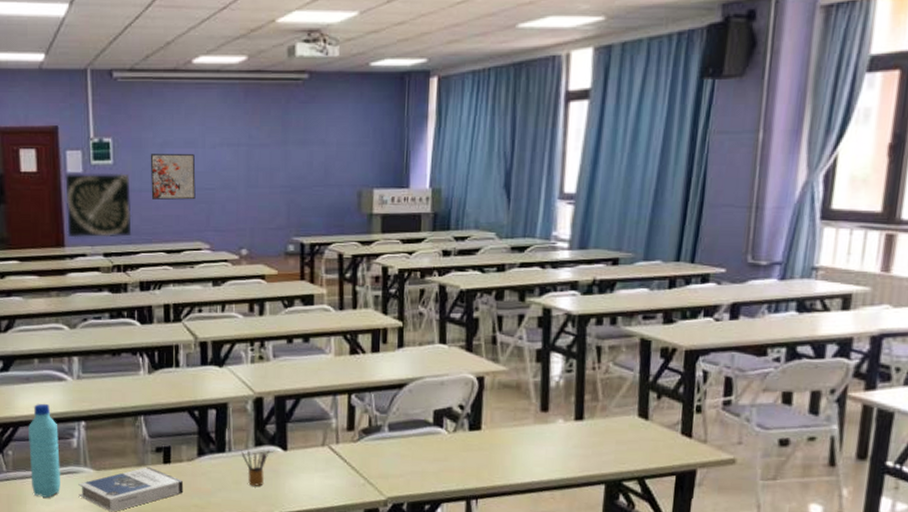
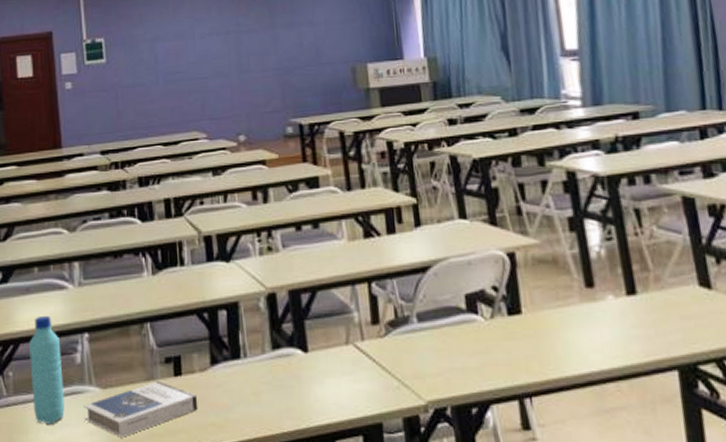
map: present [65,173,132,238] -> none [60,70,128,138]
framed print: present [150,154,196,200] -> none [141,46,189,93]
pencil box: present [241,450,270,486] -> none [258,353,289,397]

